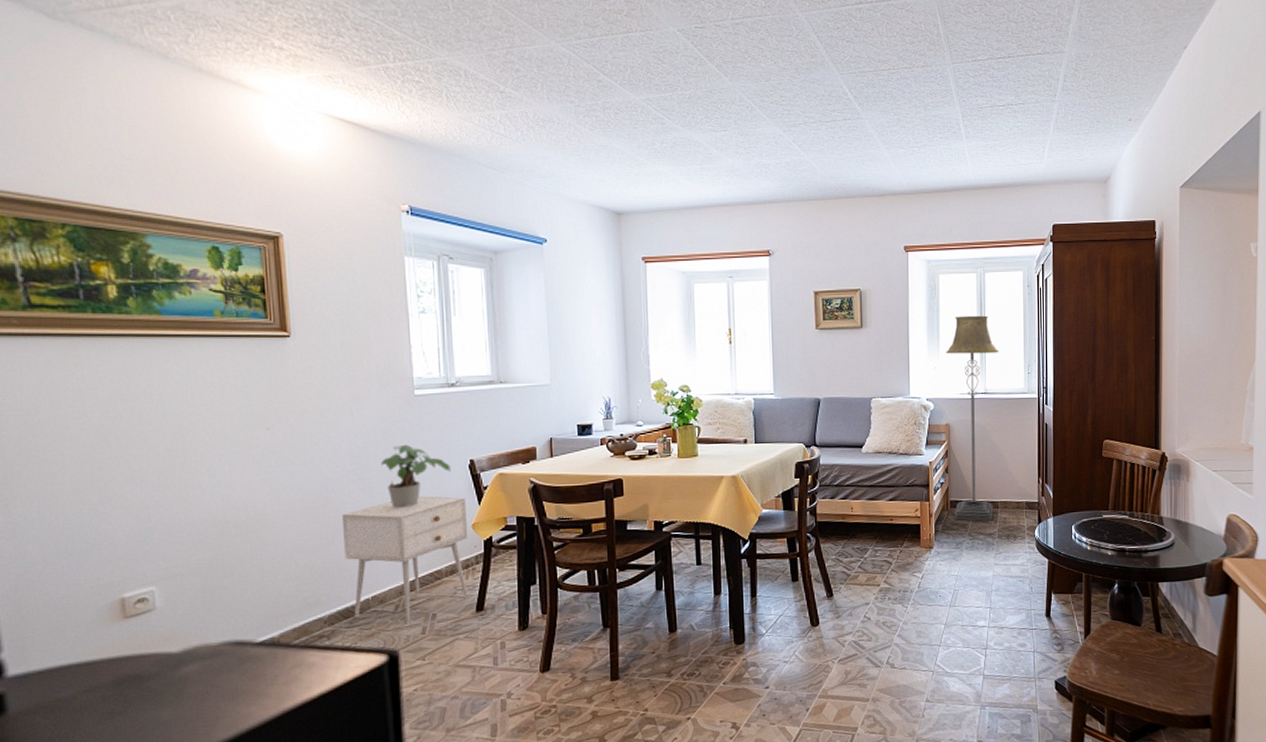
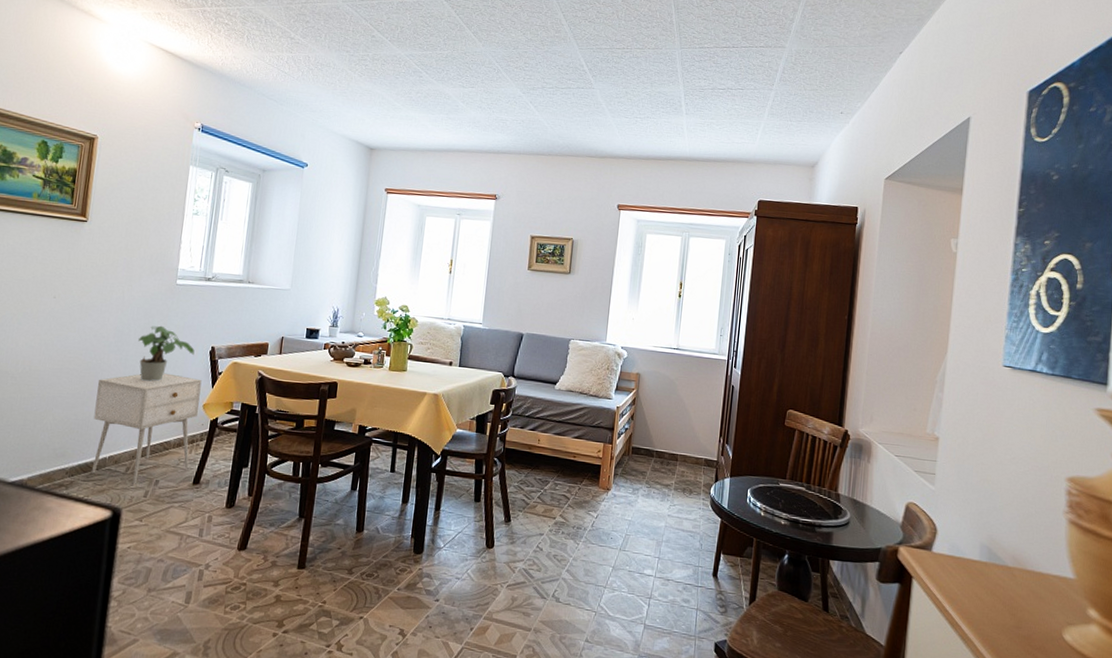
floor lamp: present [946,315,999,521] -> none [634,274,695,472]

